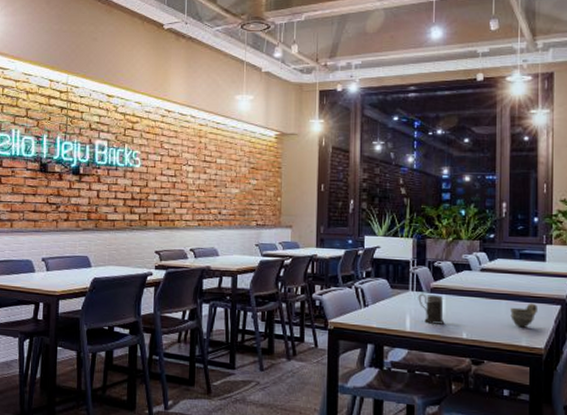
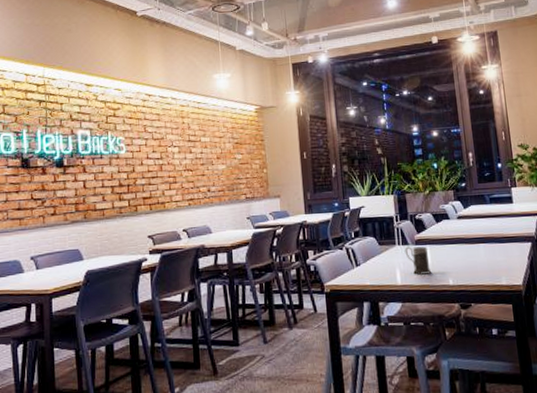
cup: present [510,303,537,328] -> none [488,243,512,268]

